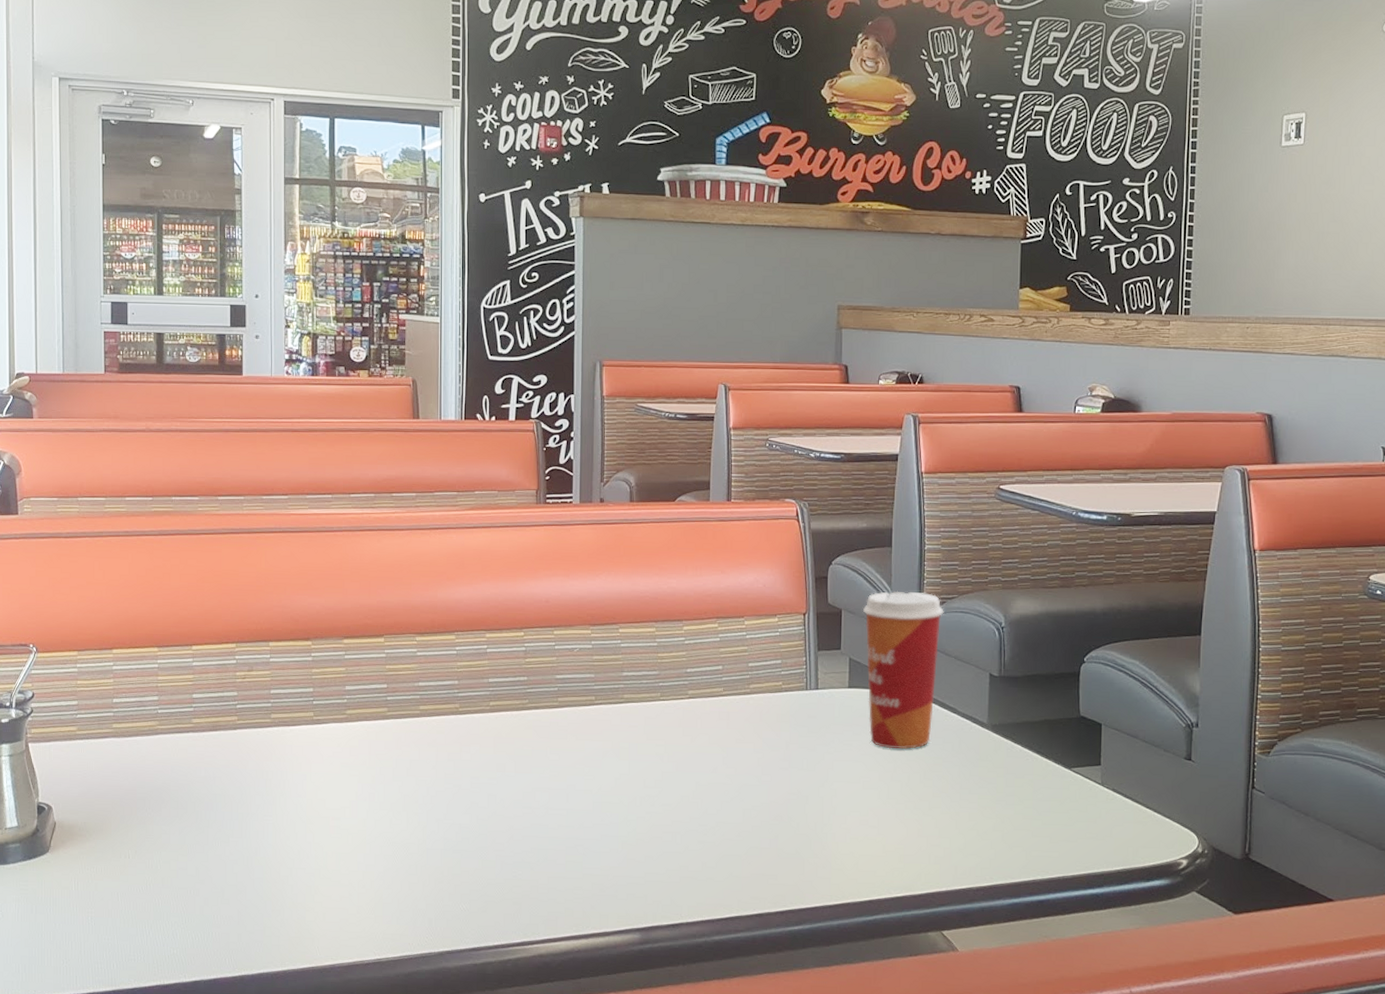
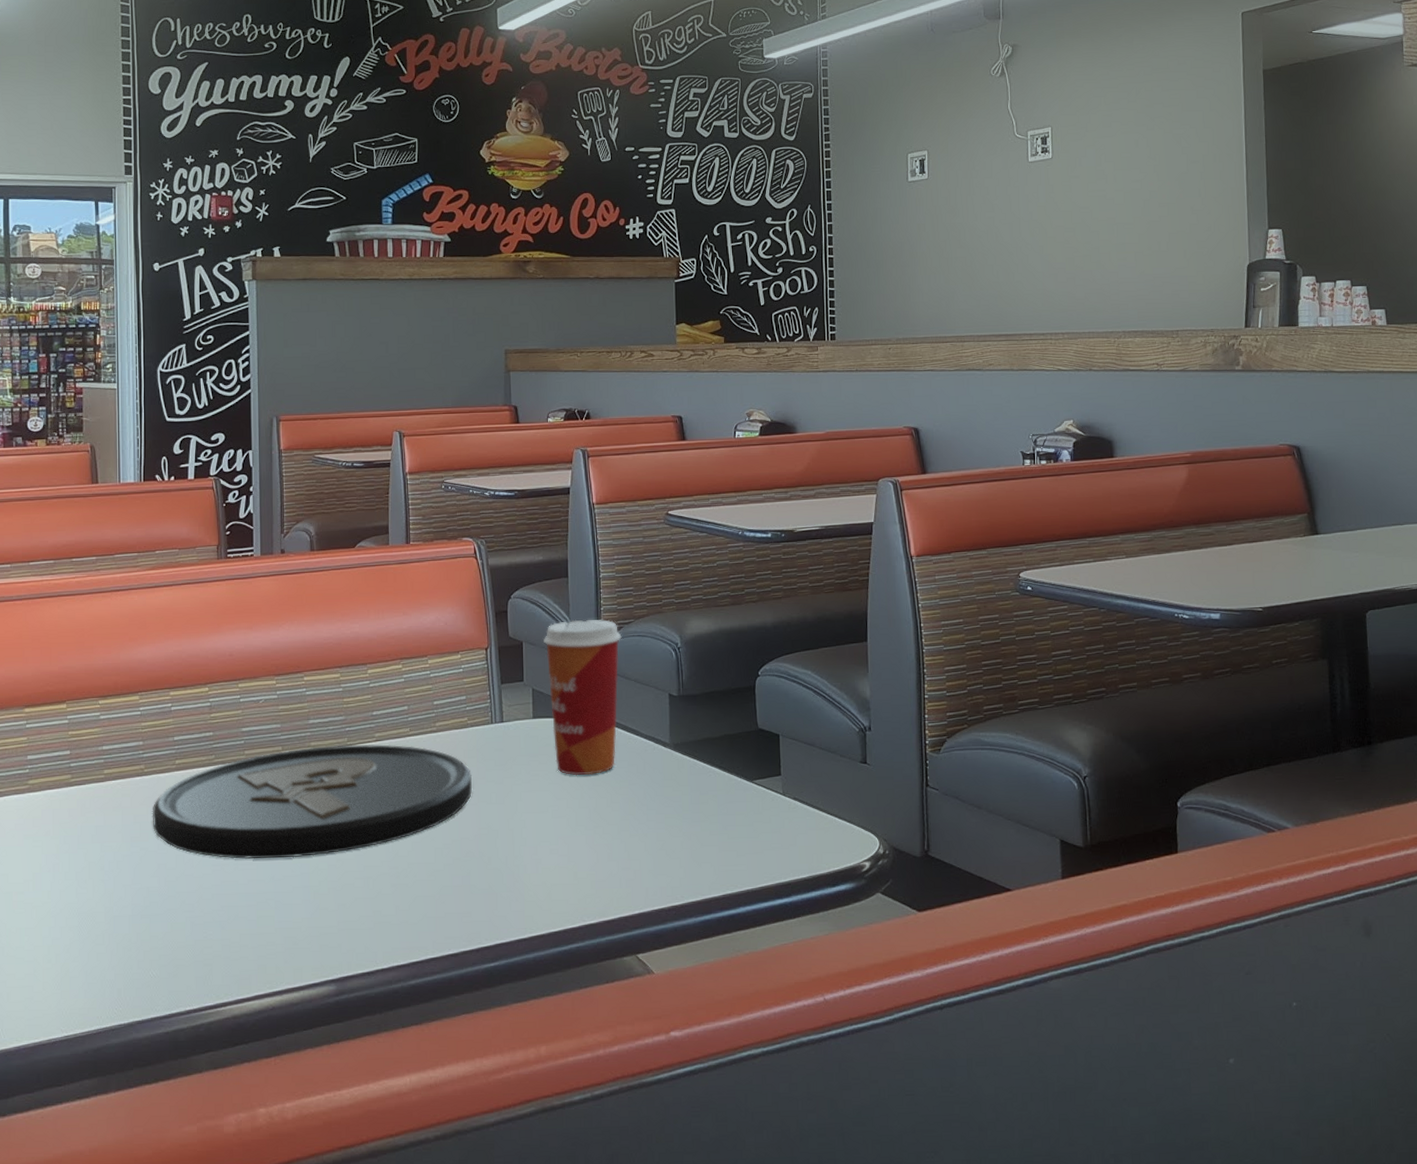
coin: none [465,699,784,807] -> present [152,744,472,859]

